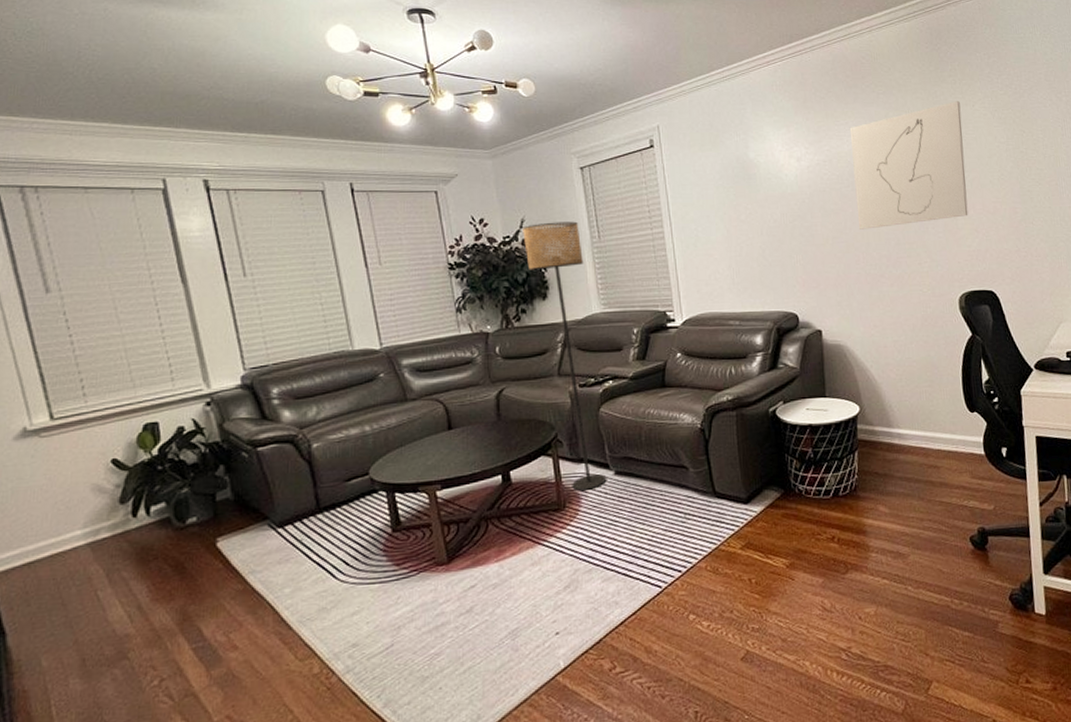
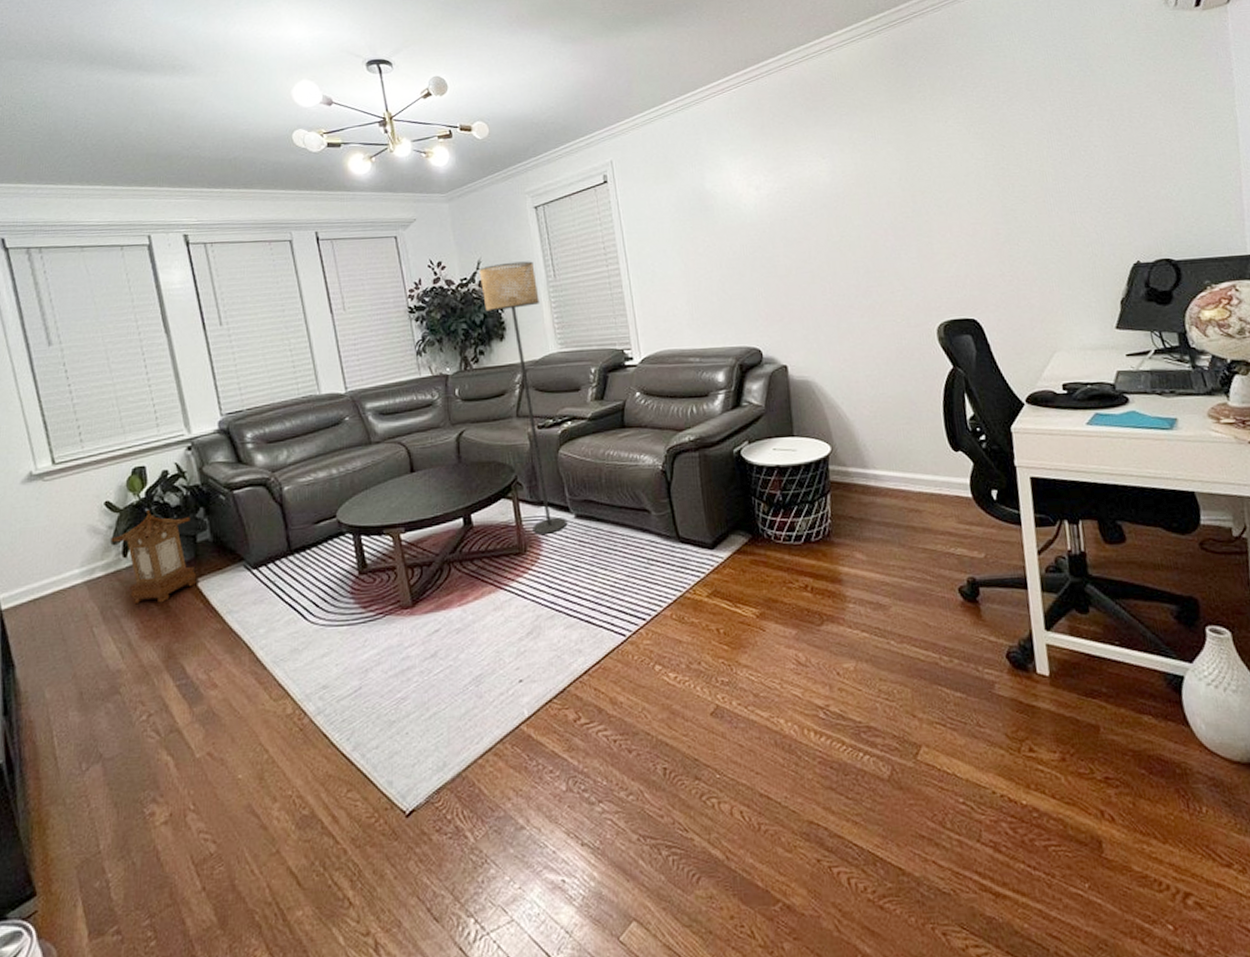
lantern: none [118,467,216,567] -> present [111,509,197,605]
wall art: present [849,101,968,230] -> none [811,118,945,258]

